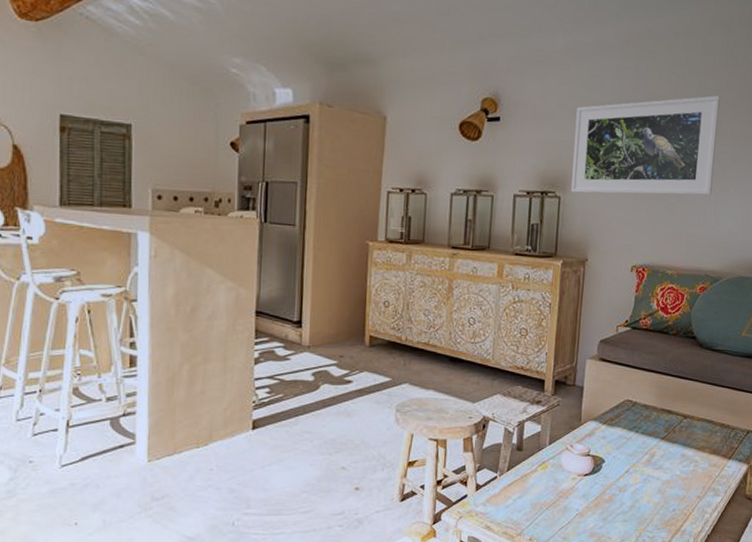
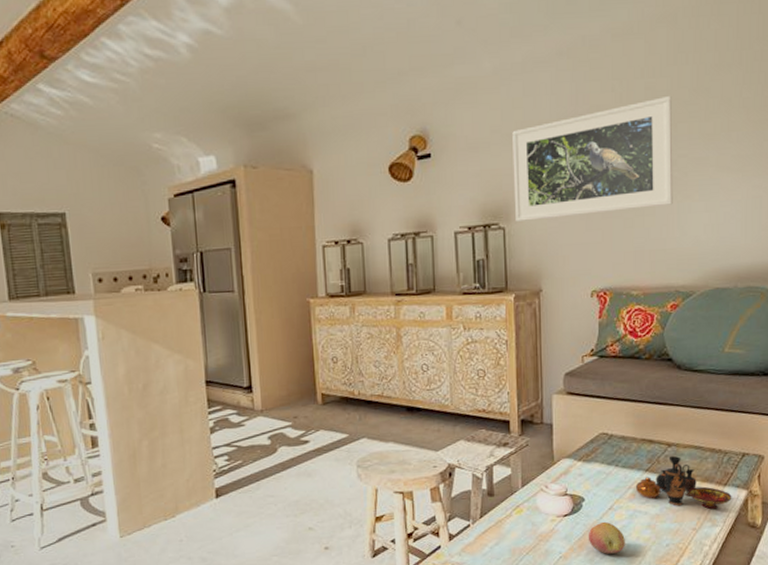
fruit: none [604,483,637,515] -> present [588,521,625,554]
vase: none [651,427,735,480] -> present [635,455,732,510]

